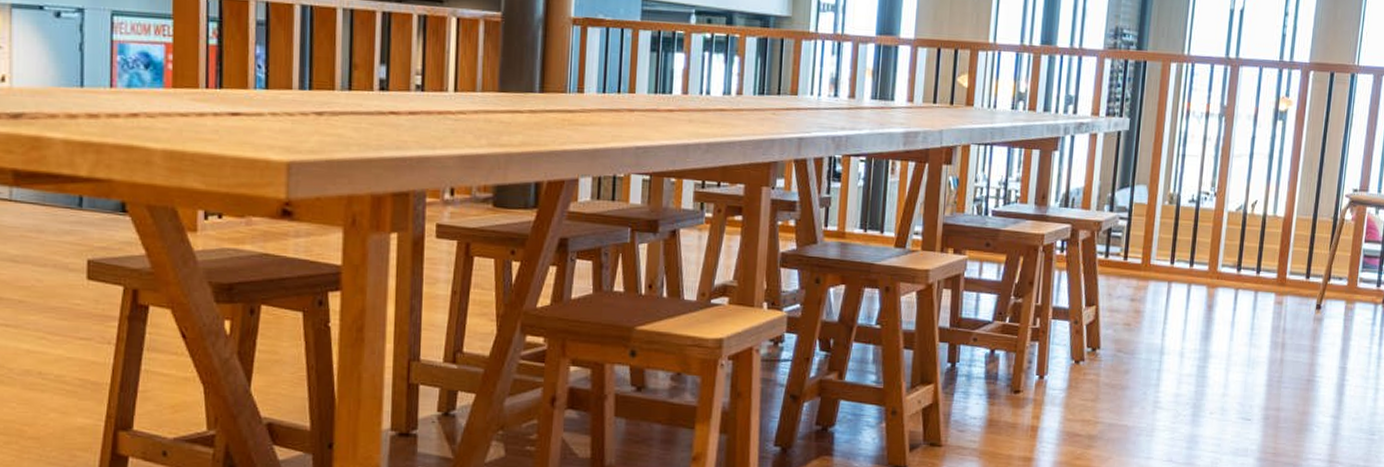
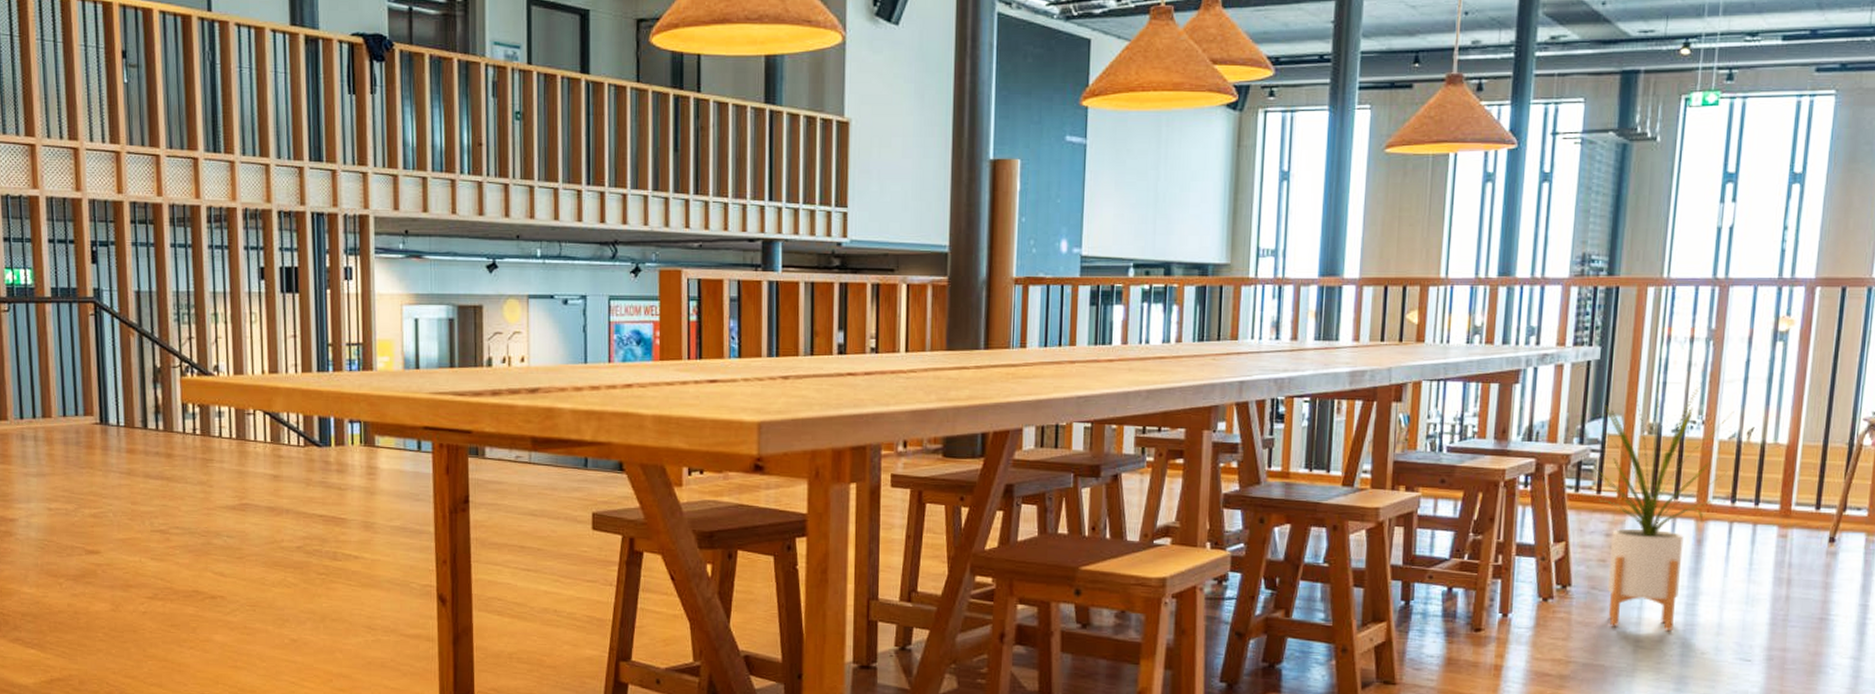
house plant: none [1110,157,1241,392] -> present [1581,385,1734,630]

